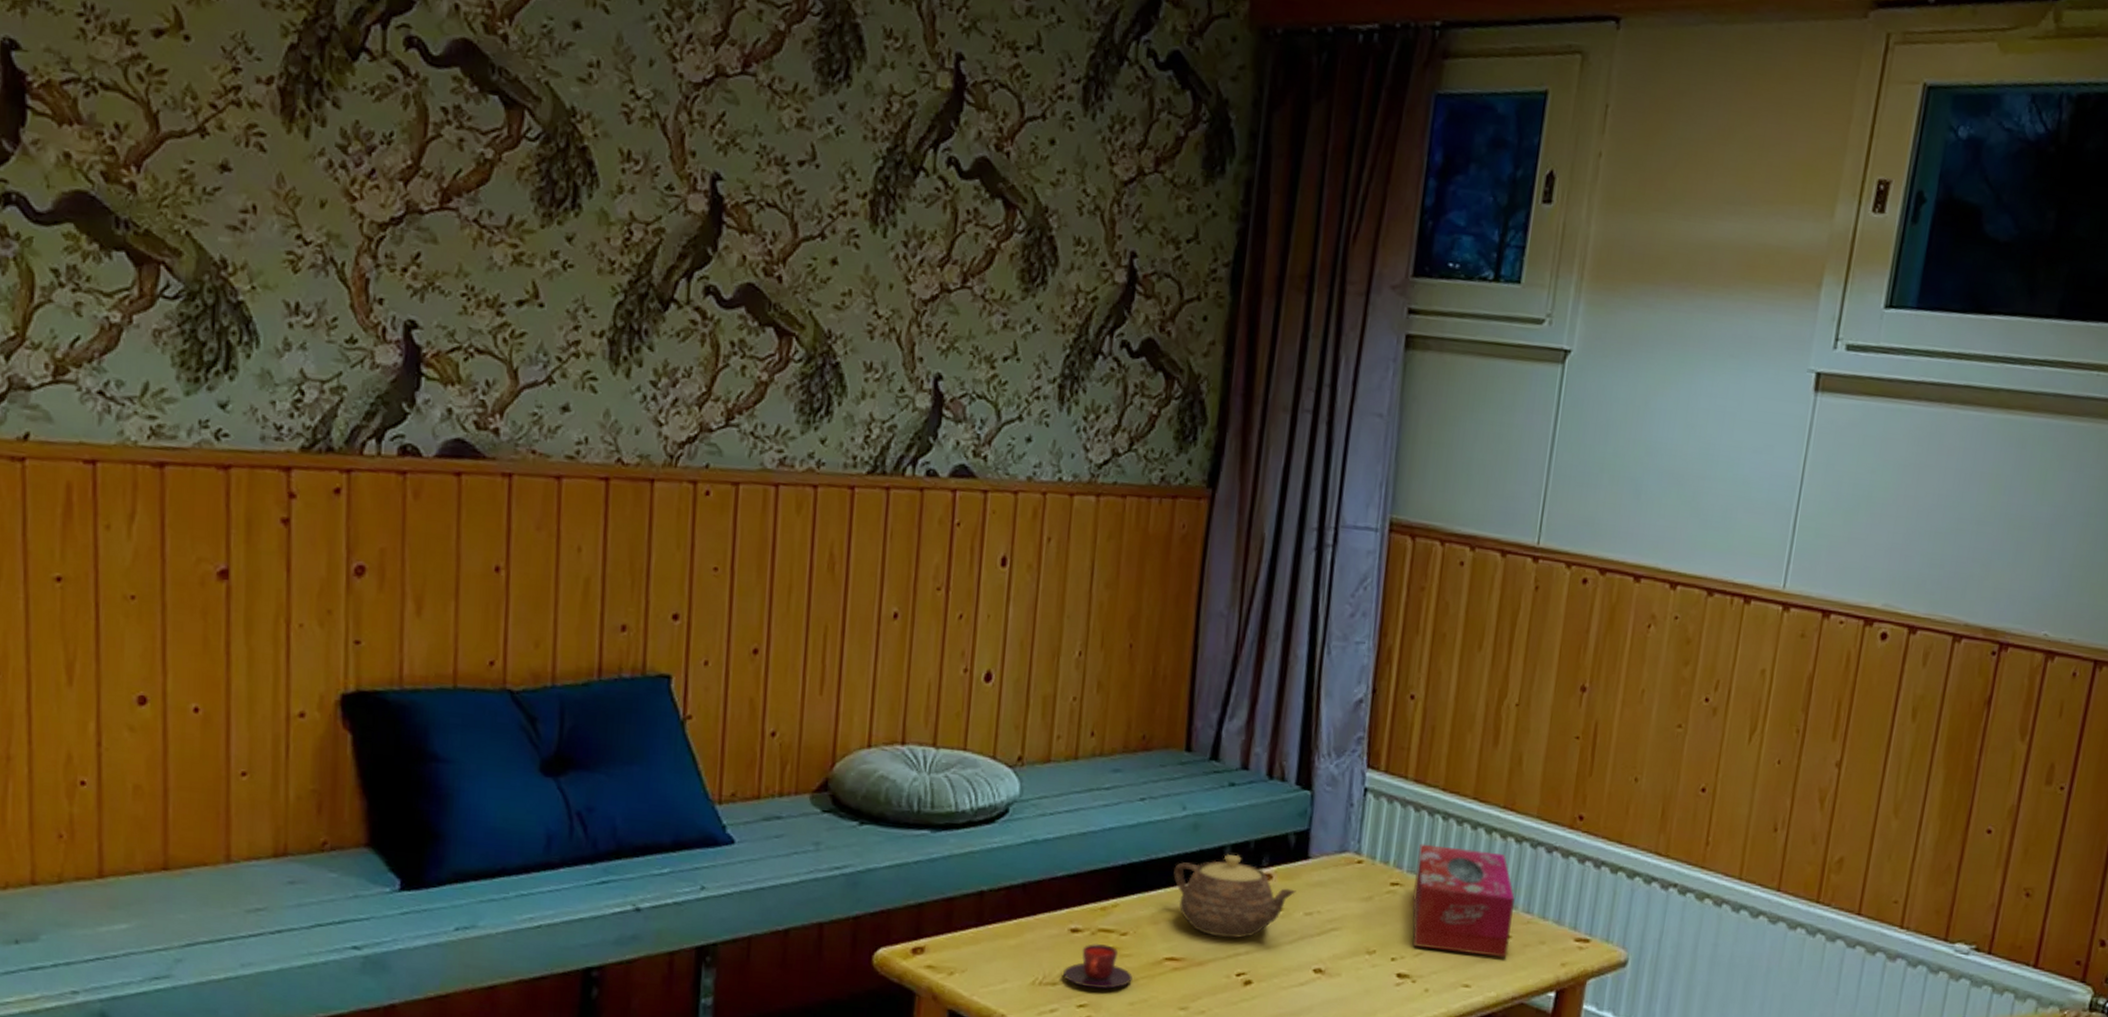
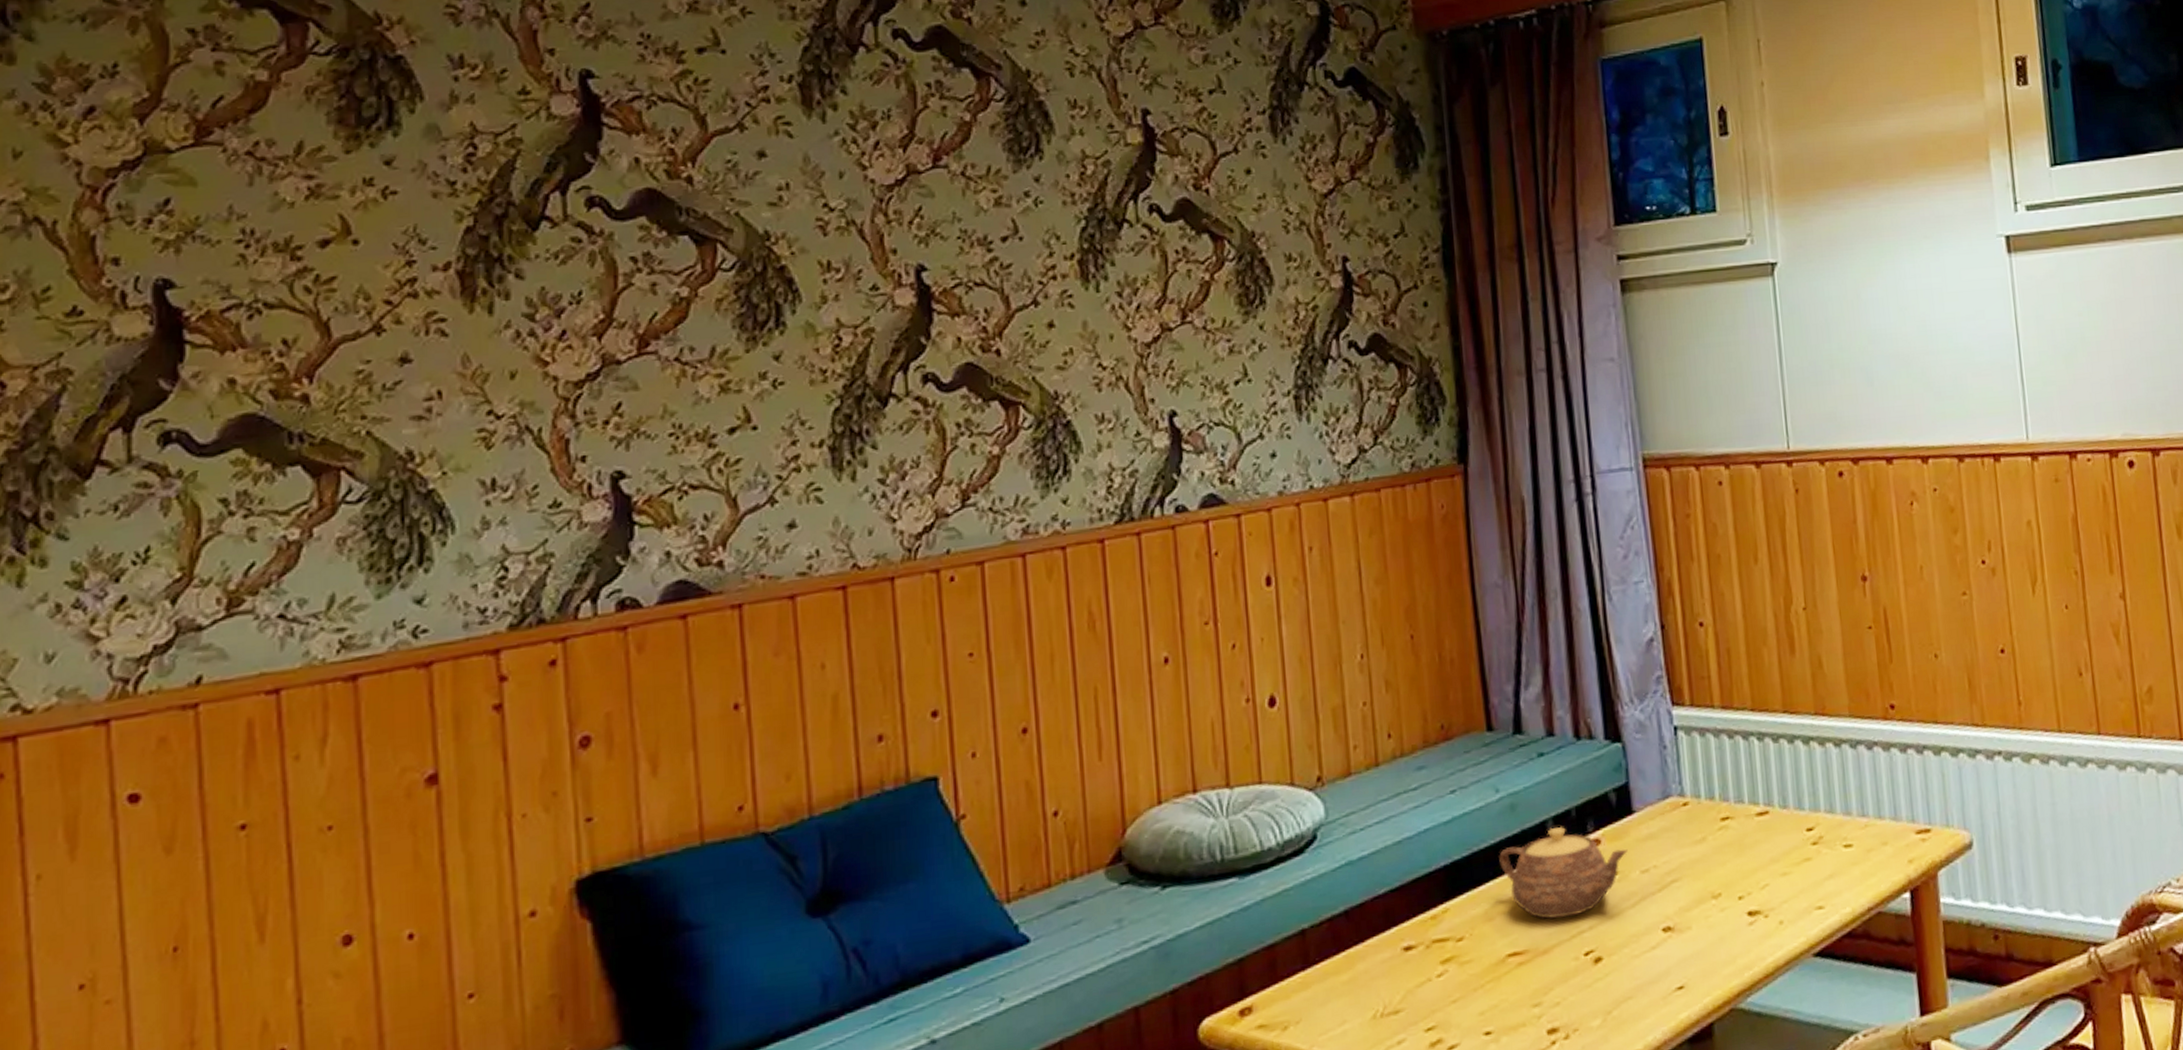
teacup: present [1063,943,1133,989] -> none [1404,955,1478,1008]
tissue box: present [1412,843,1515,958] -> none [1741,762,1854,879]

